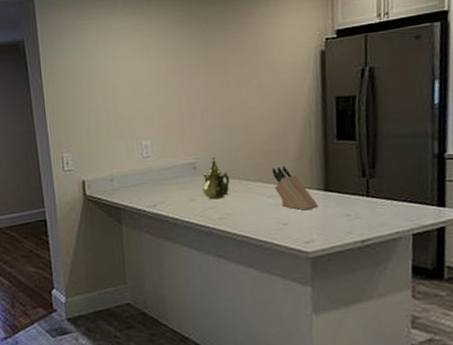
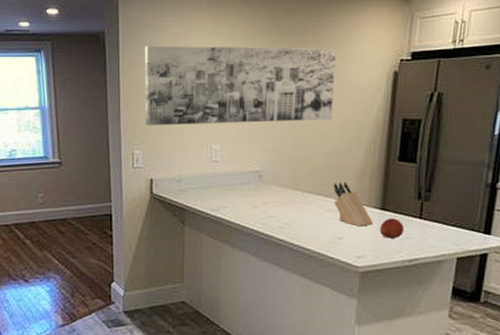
wall art: none [64,33,262,128] -> present [144,45,336,126]
teapot: present [202,157,230,200] -> none [265,168,292,209]
fruit: none [326,199,352,220] -> present [380,218,404,238]

